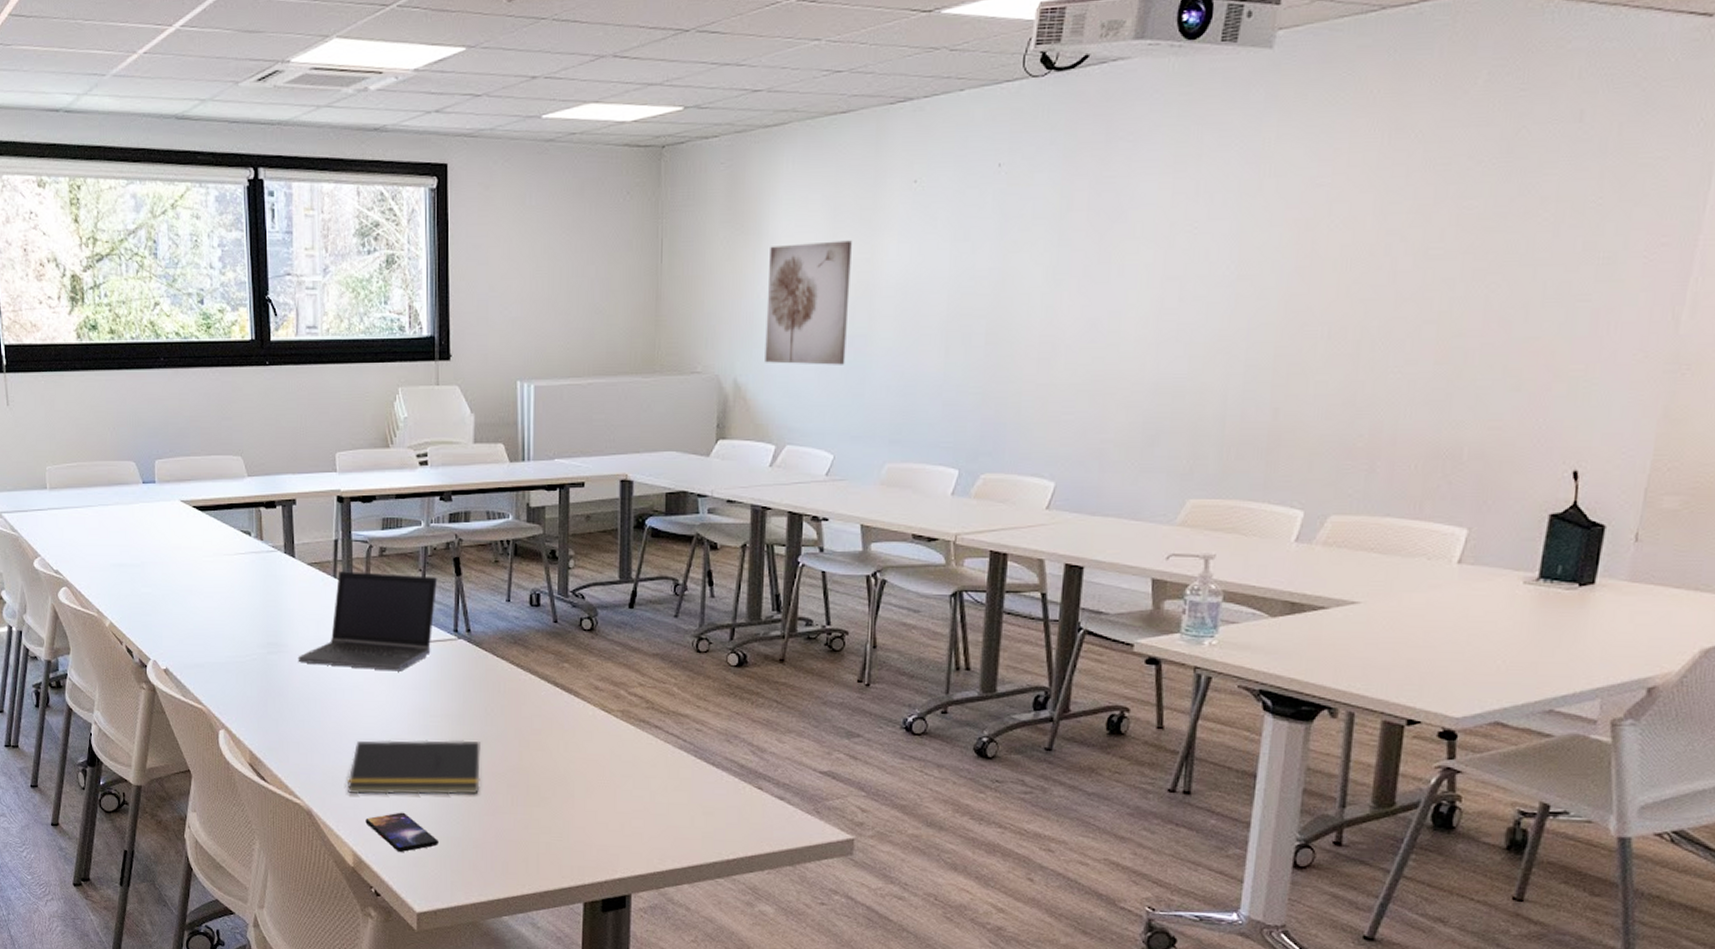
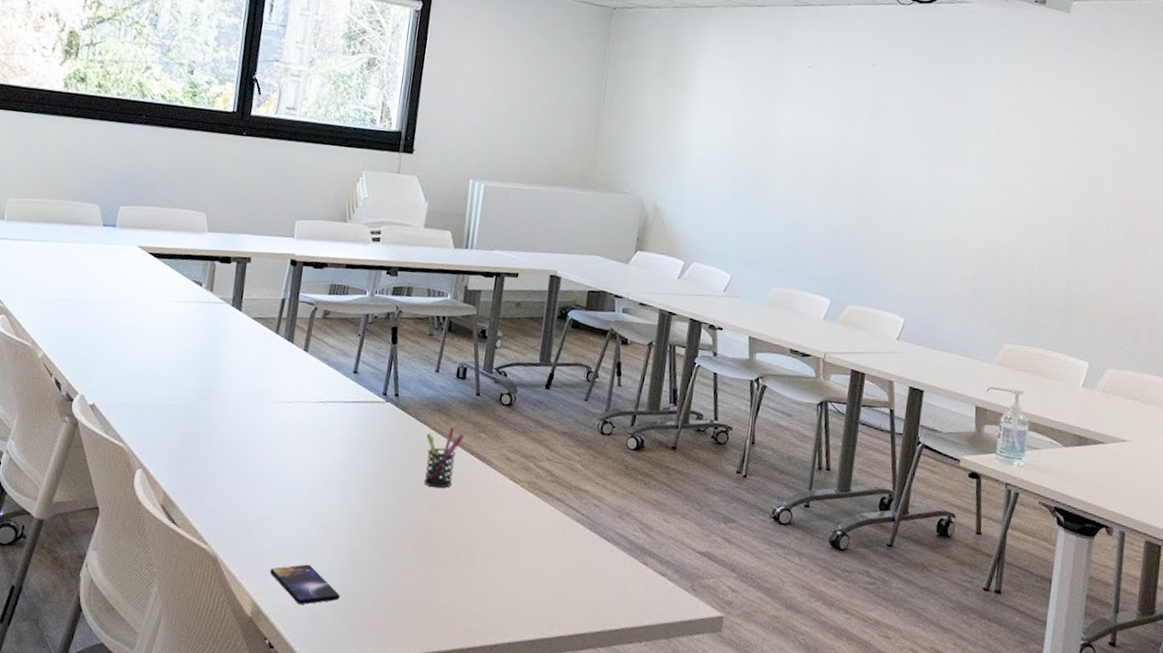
laptop computer: present [298,571,438,672] -> none [228,328,375,428]
notepad: present [348,740,481,795] -> none [257,491,394,551]
pen holder: none [505,658,546,725] -> present [423,426,465,489]
wall art: present [765,240,852,365] -> none [681,99,758,202]

